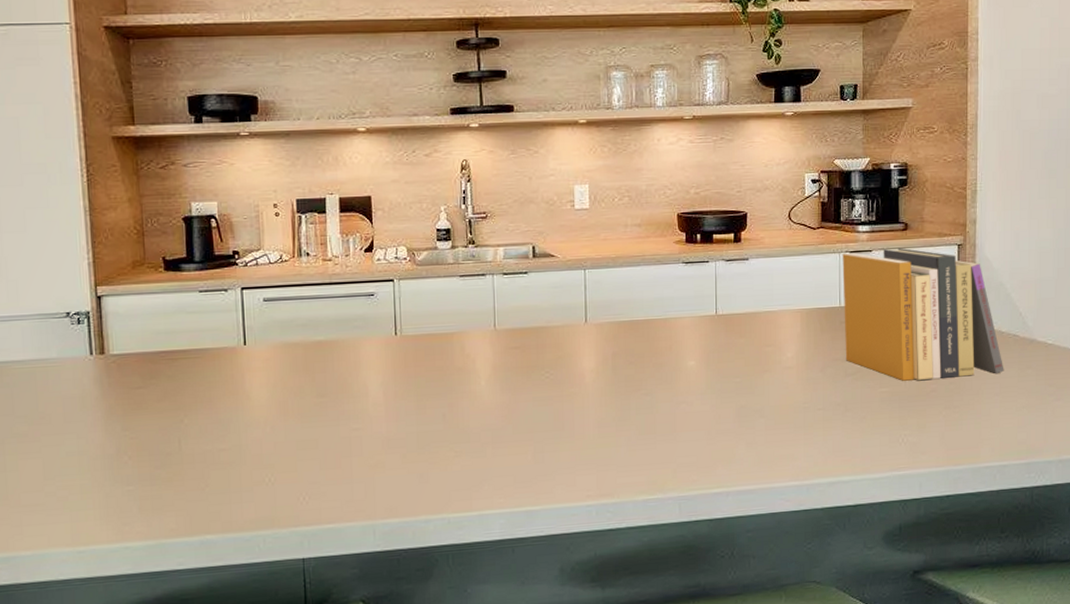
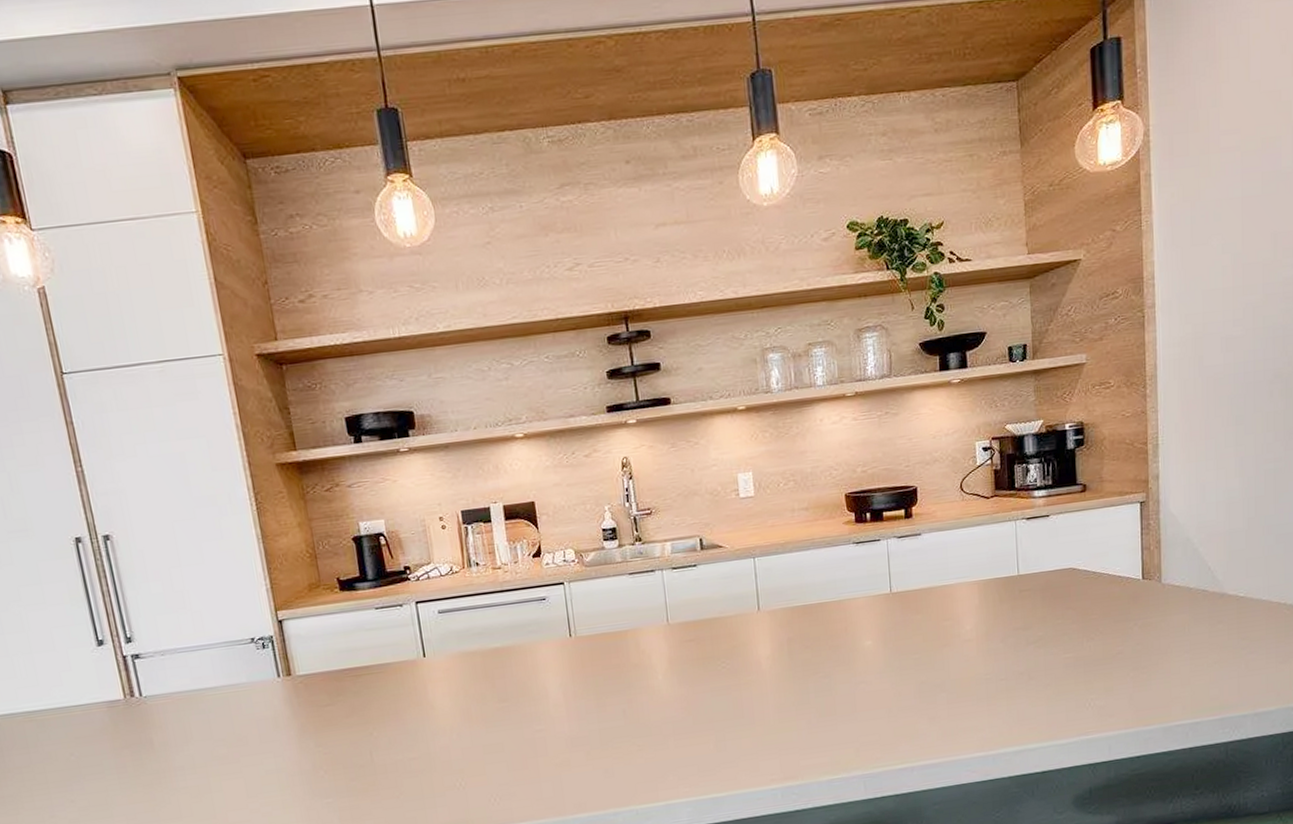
books: present [842,247,1004,381] -> none [1019,510,1194,646]

